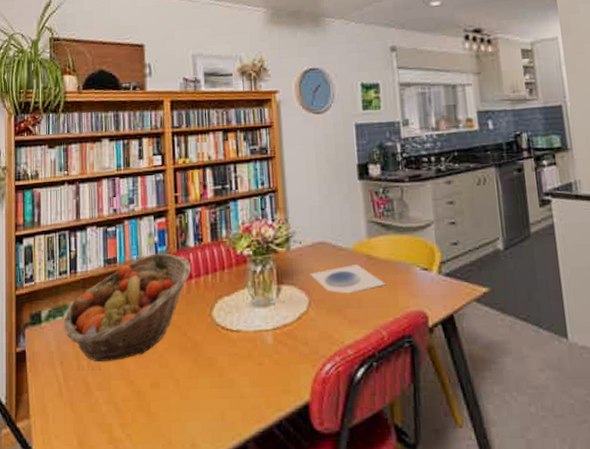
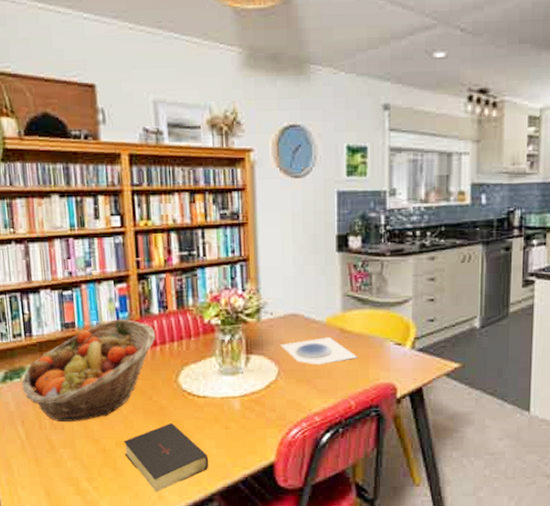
bible: none [158,361,243,440] -> present [124,423,209,492]

